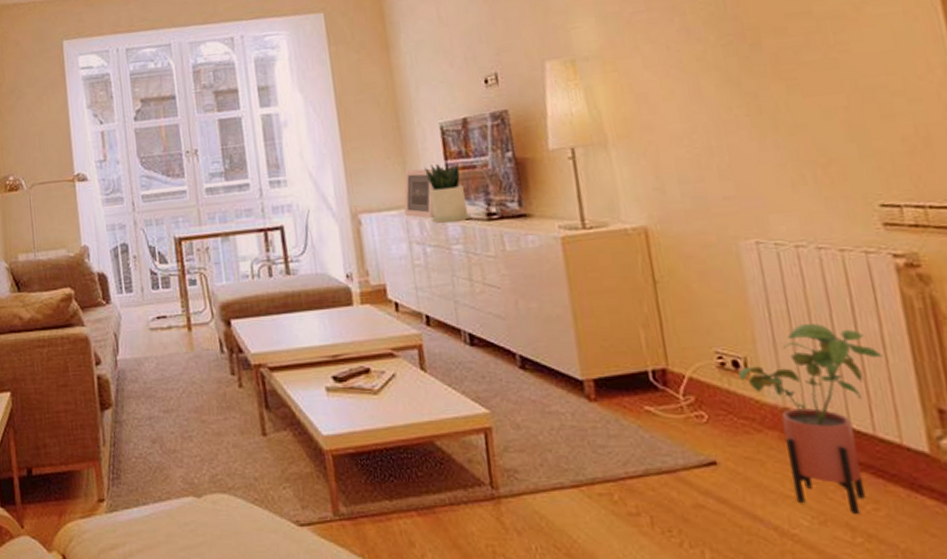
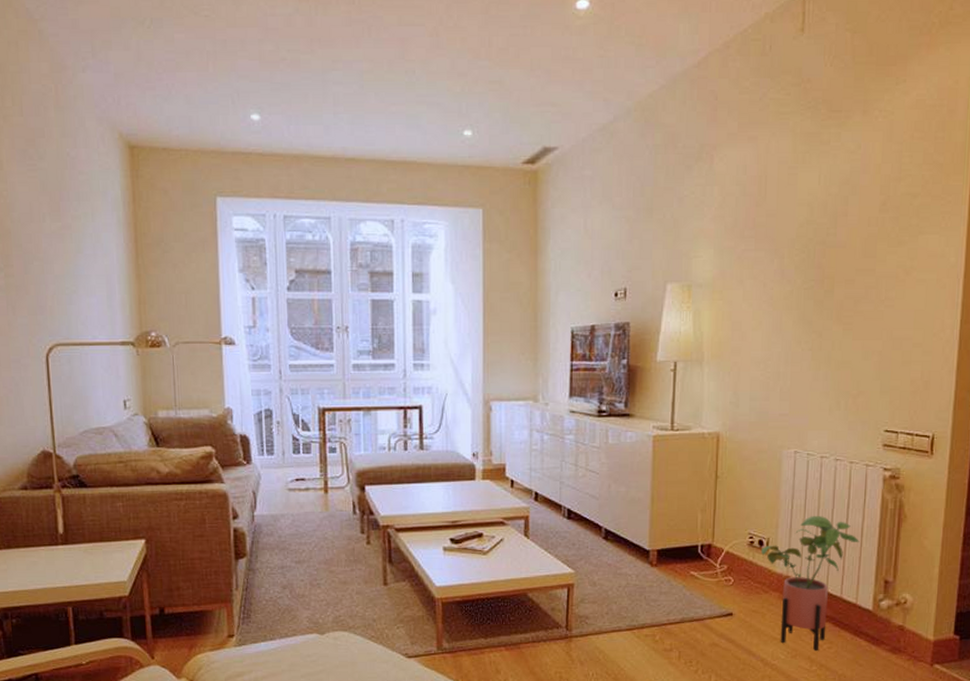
picture frame: present [403,168,435,219] -> none [530,365,559,411]
planter: present [424,162,472,224] -> none [551,364,586,416]

